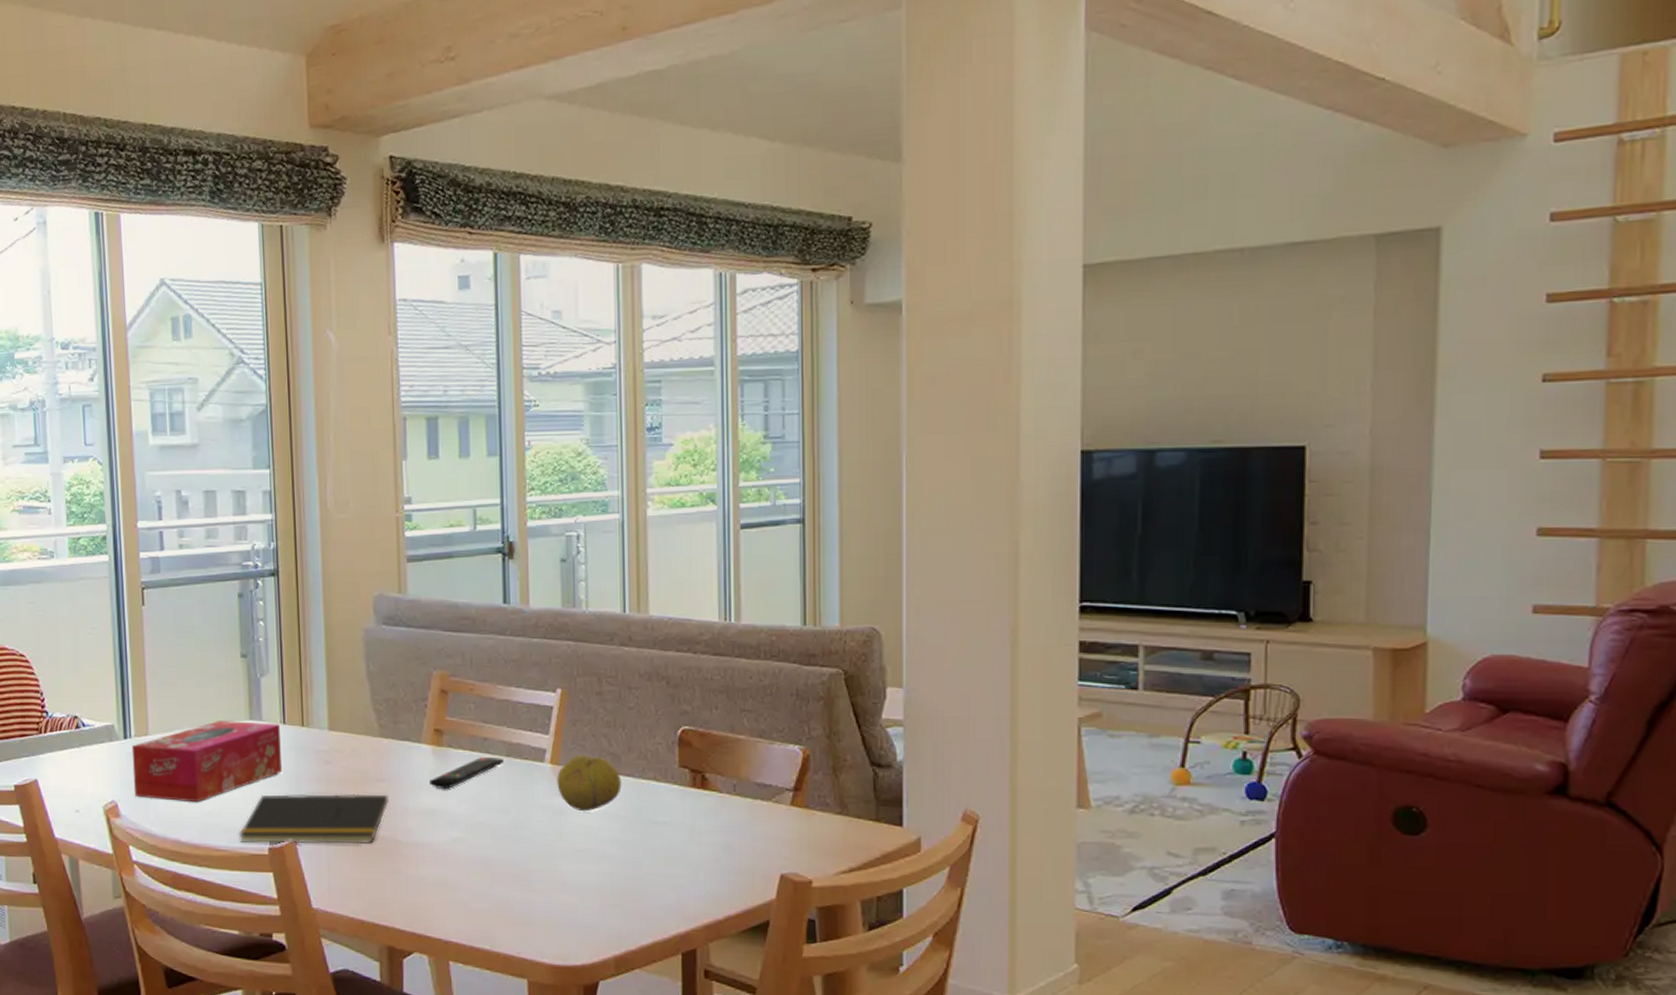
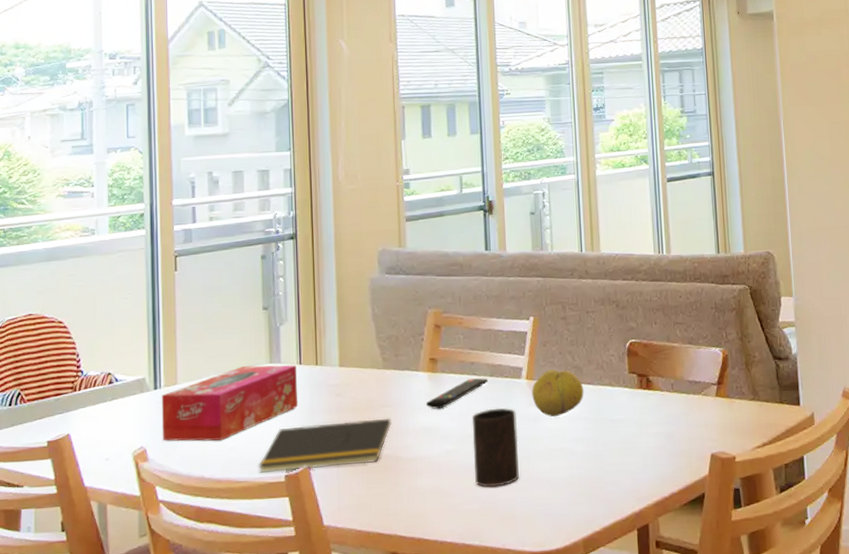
cup: none [483,794,539,886] -> present [472,408,519,488]

